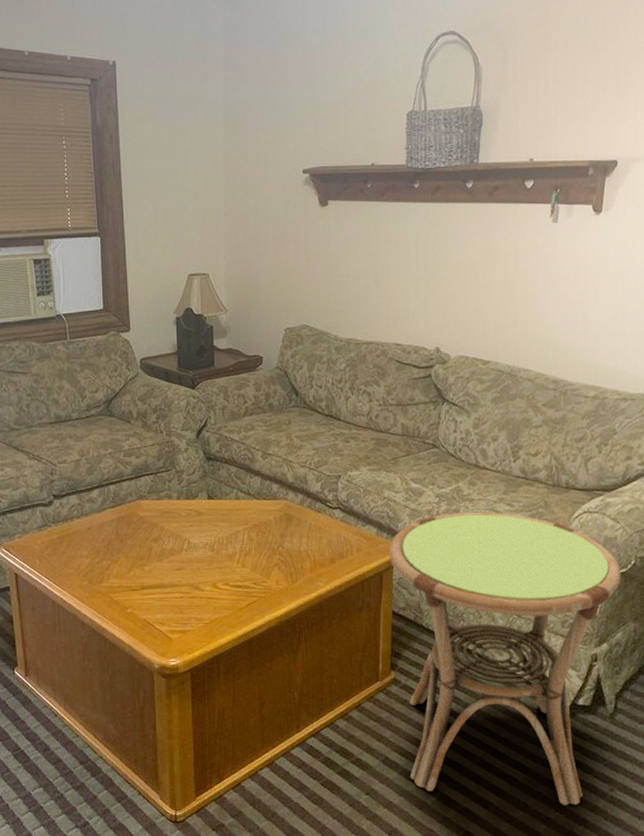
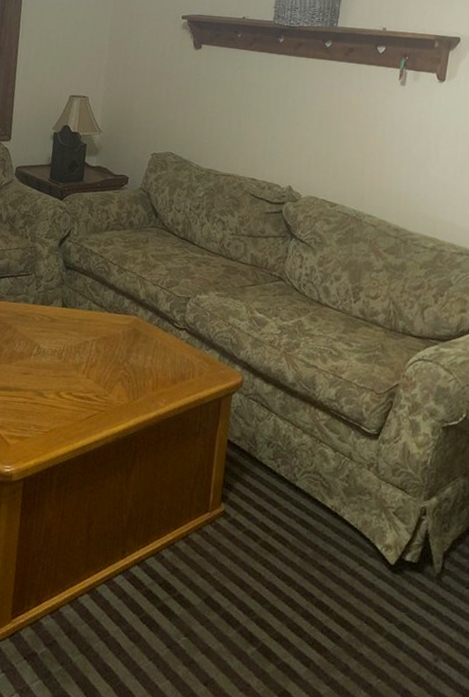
side table: present [388,511,621,806] -> none [229,346,453,673]

